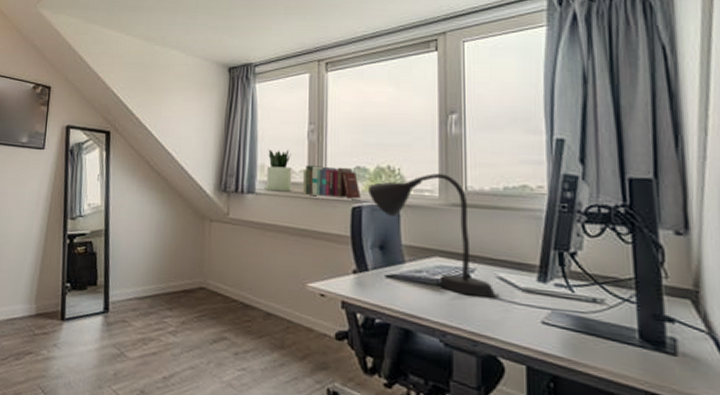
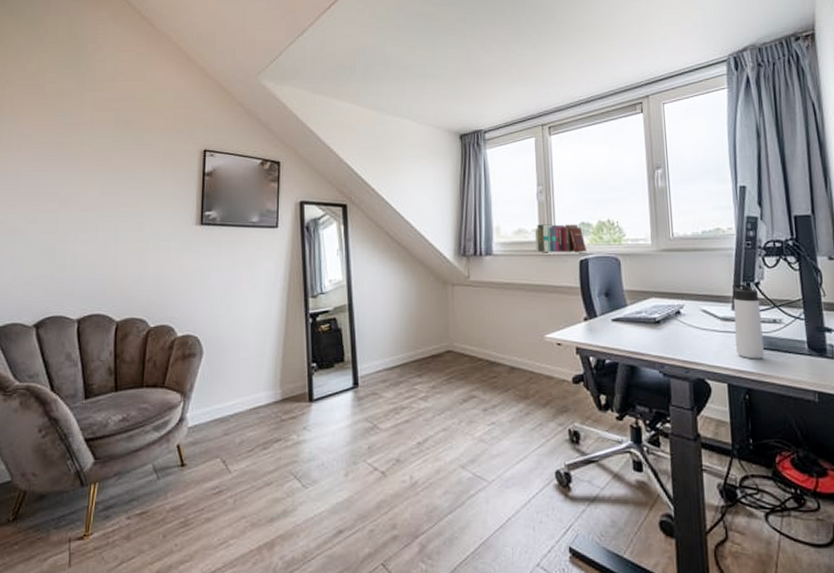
planter: present [264,149,295,192] -> none [501,210,528,251]
desk lamp: present [368,173,499,299] -> none [593,223,704,330]
thermos bottle: none [539,252,578,343] -> present [733,284,764,359]

